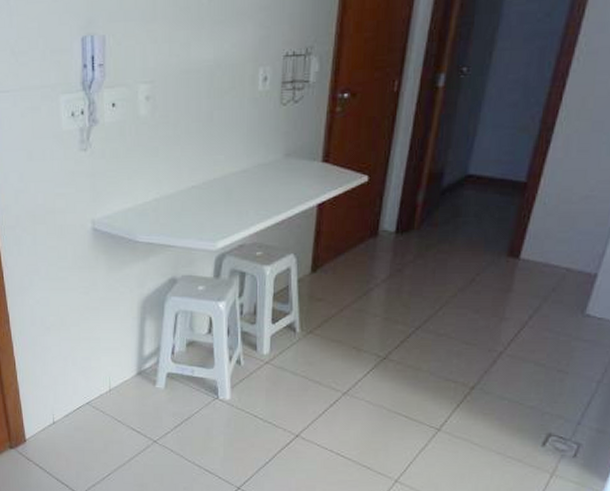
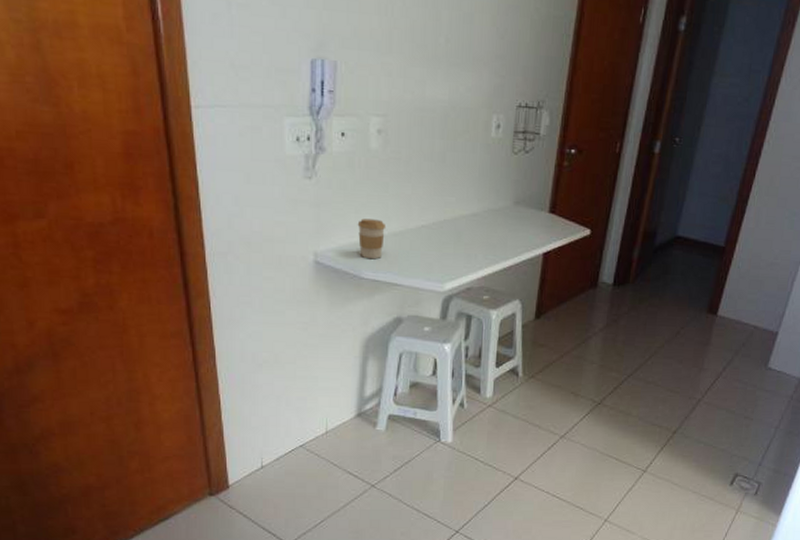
coffee cup: none [130,184,158,223] -> present [357,218,387,260]

